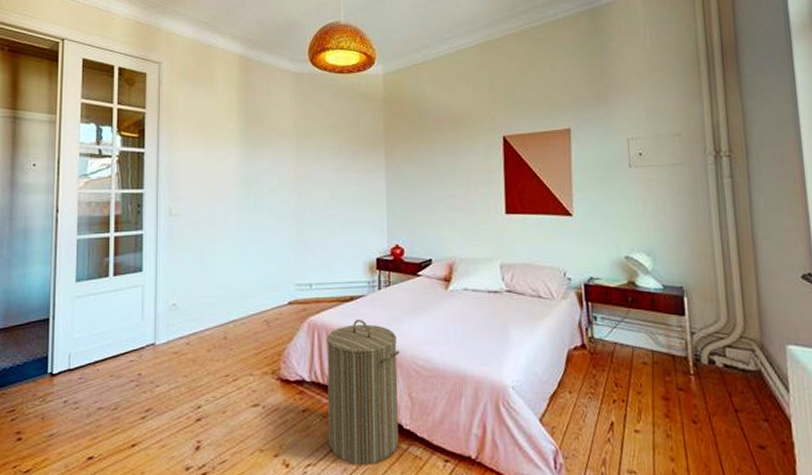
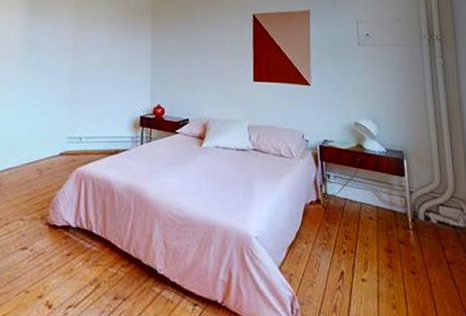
laundry hamper: present [327,319,400,465] -> none [89,170,157,307]

